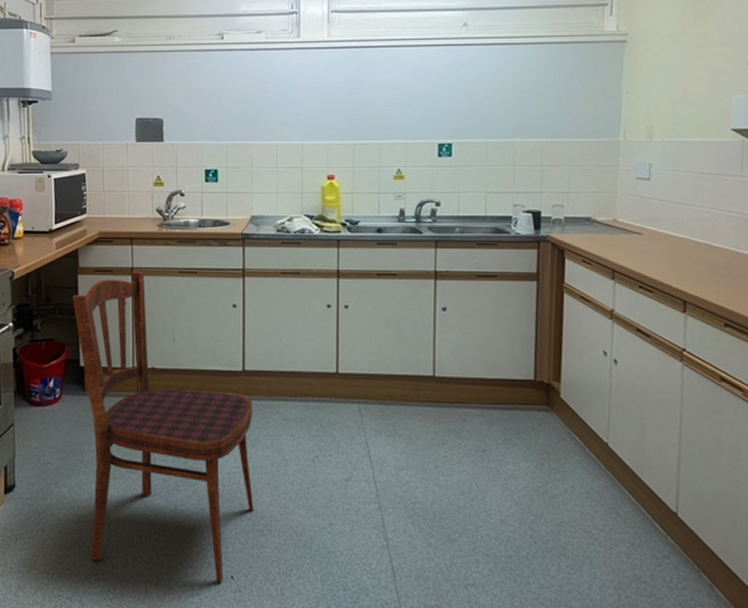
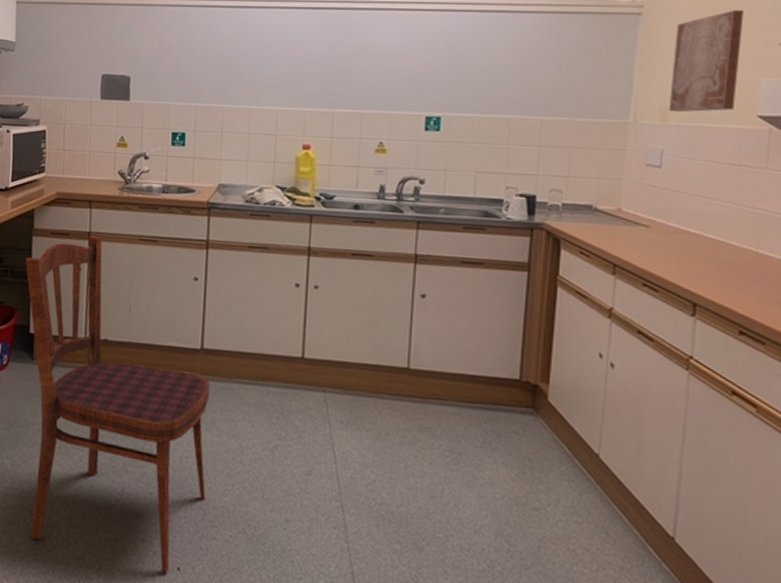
wall art: none [654,35,716,129] -> present [669,10,744,113]

